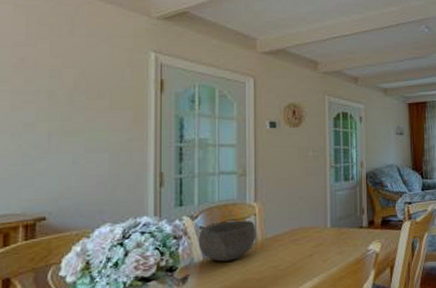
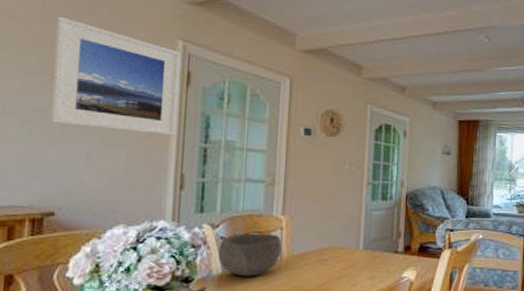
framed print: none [38,39,154,139] -> present [51,16,181,136]

